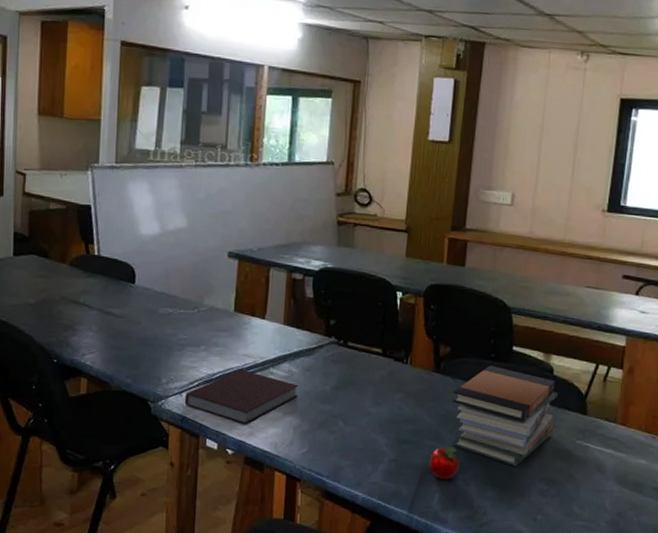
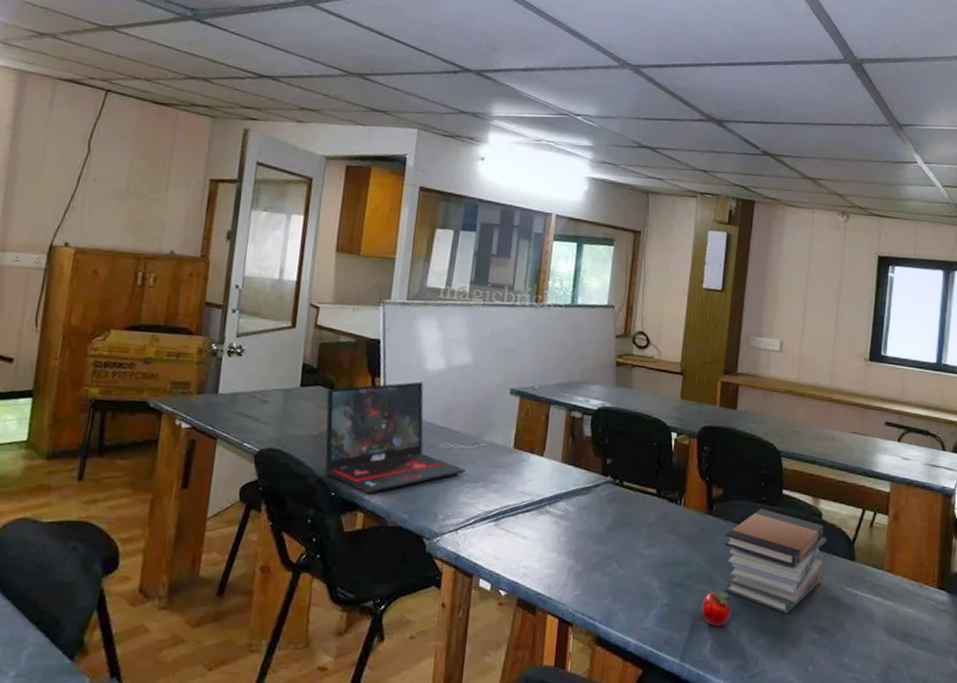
laptop: none [41,247,187,360] -> present [324,381,466,494]
notebook: present [184,369,299,425] -> none [459,506,574,565]

